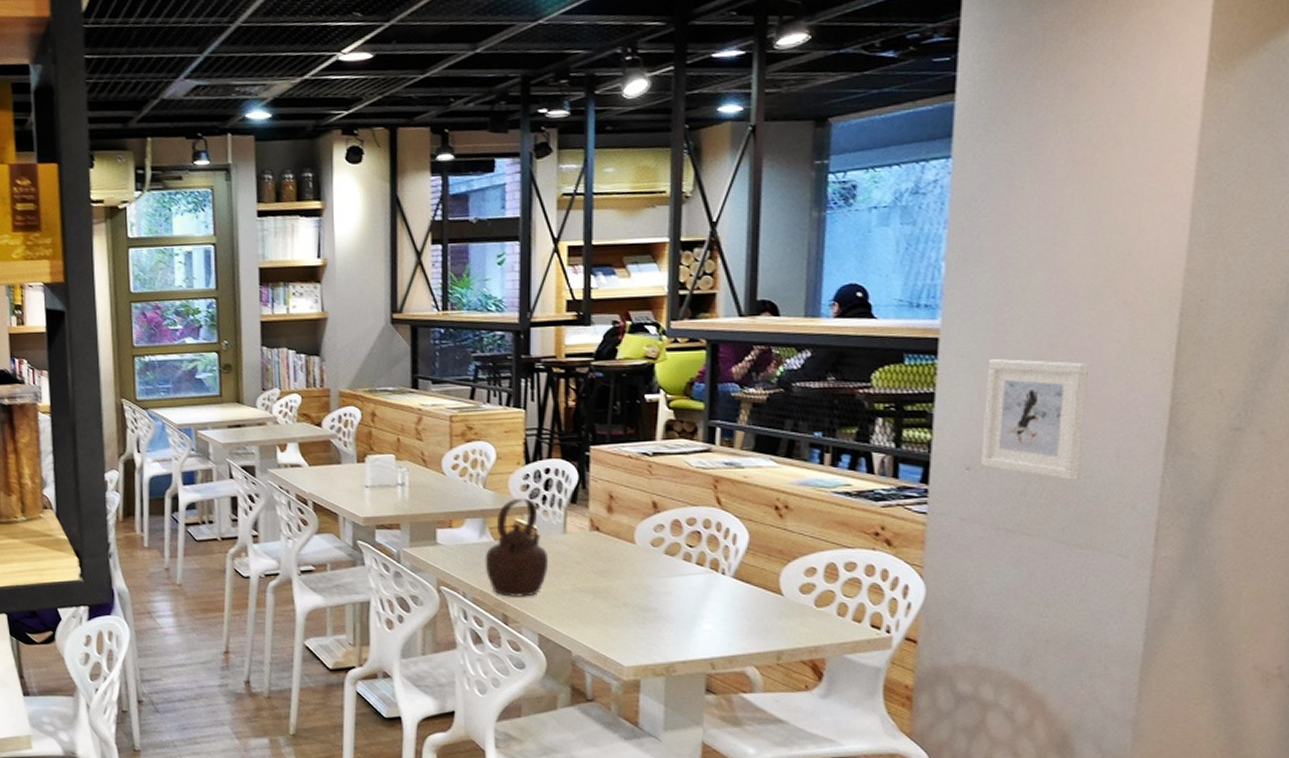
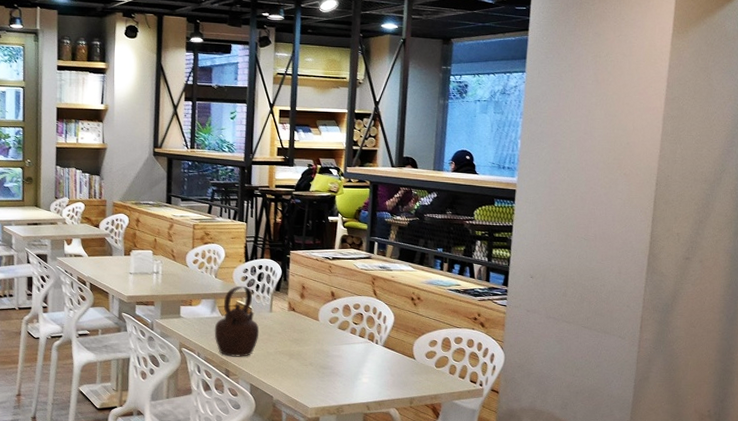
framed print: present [981,359,1088,480] -> none [540,206,604,287]

